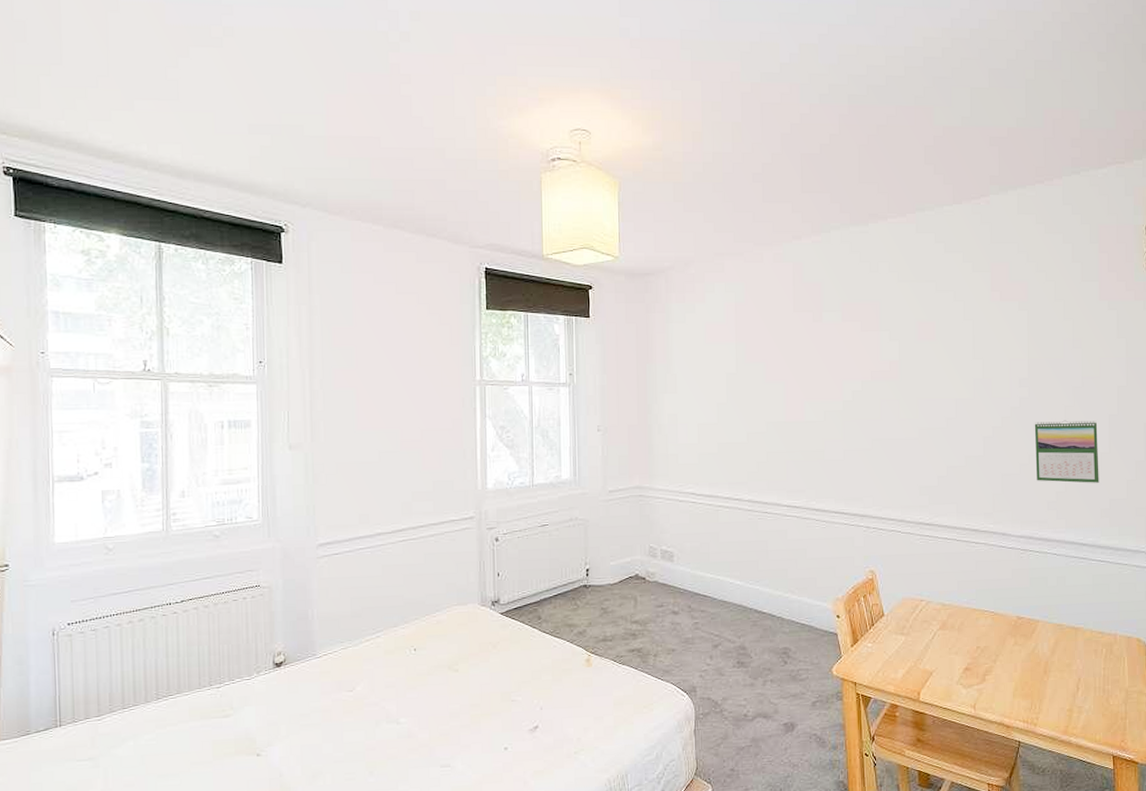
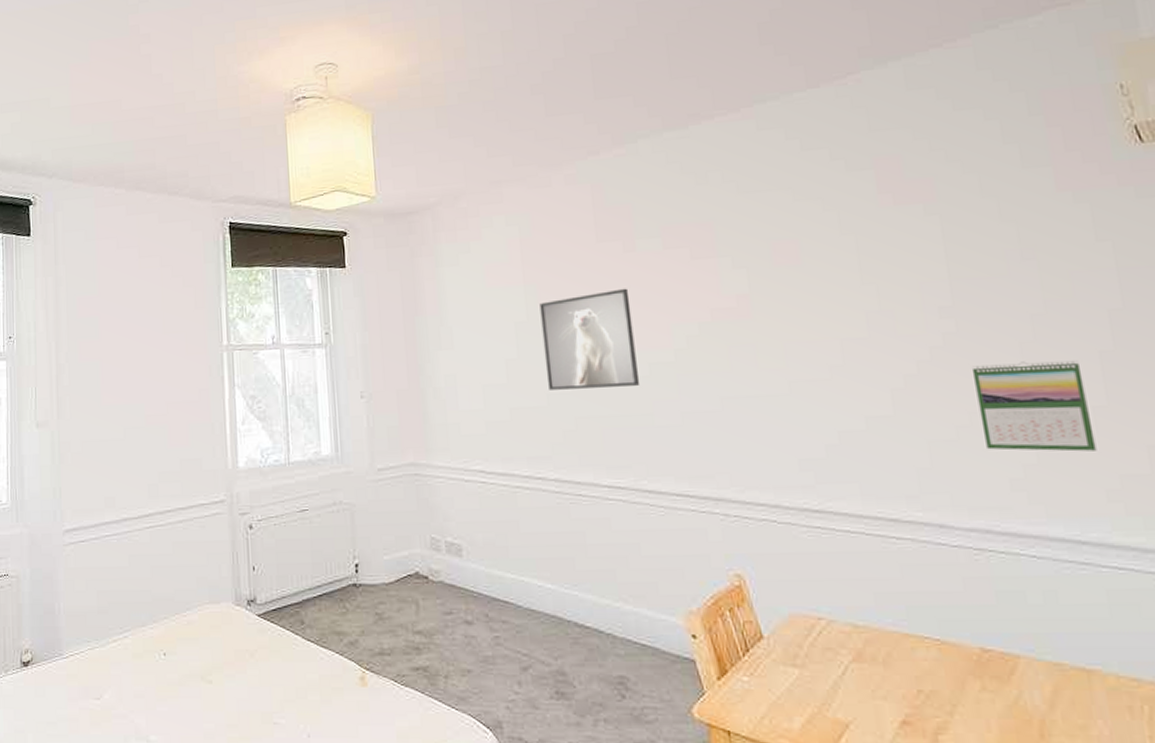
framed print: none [747,351,817,430] -> present [539,288,641,390]

